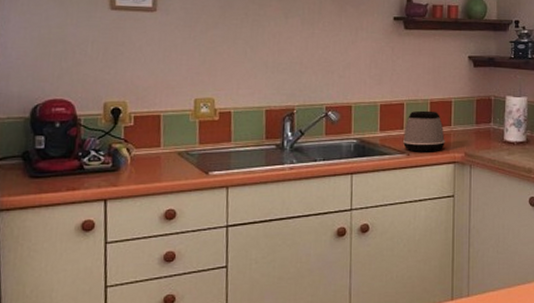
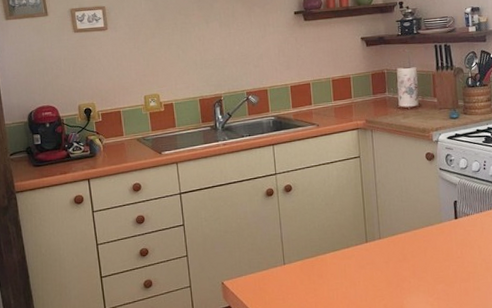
speaker: present [402,110,445,152] -> none [312,87,348,123]

